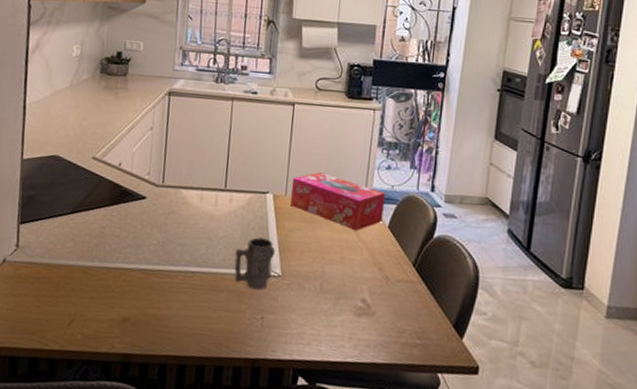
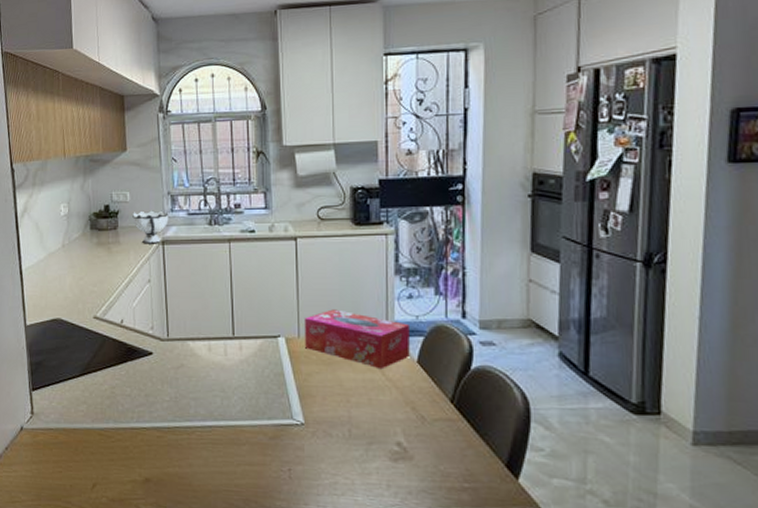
bowl: none [143,61,179,94] -> present [132,210,169,244]
mug: present [234,237,276,290] -> none [251,385,295,441]

